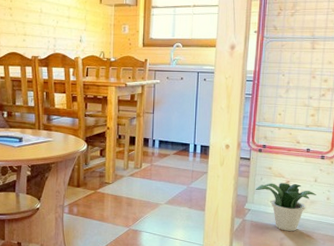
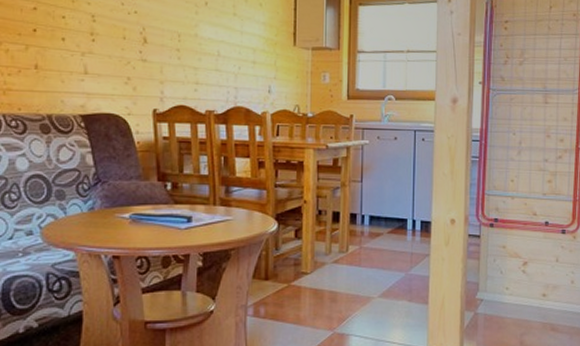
potted plant: present [255,183,316,231] -> none [487,264,559,325]

